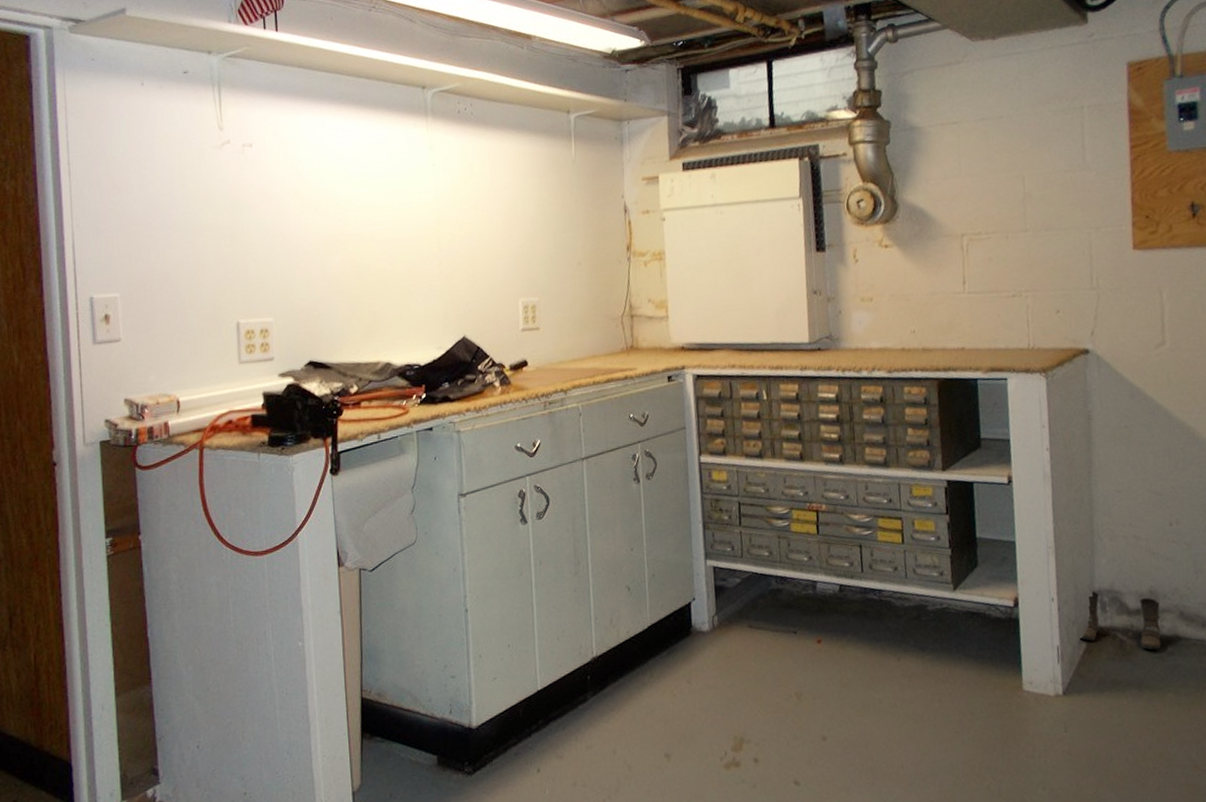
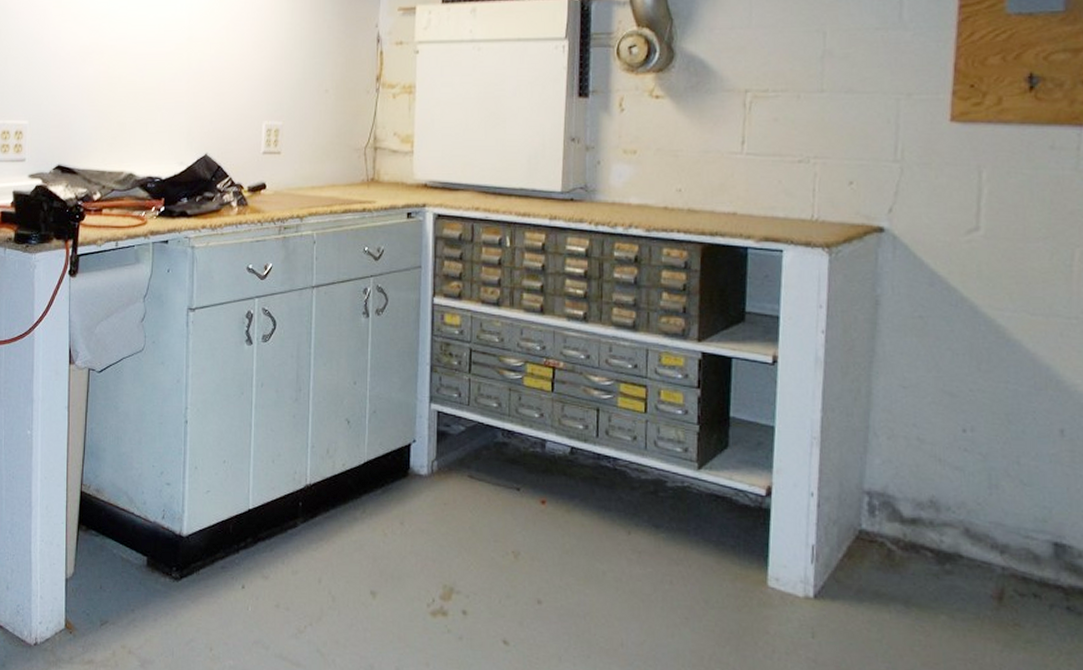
boots: present [1081,590,1162,650] -> none [842,490,941,566]

